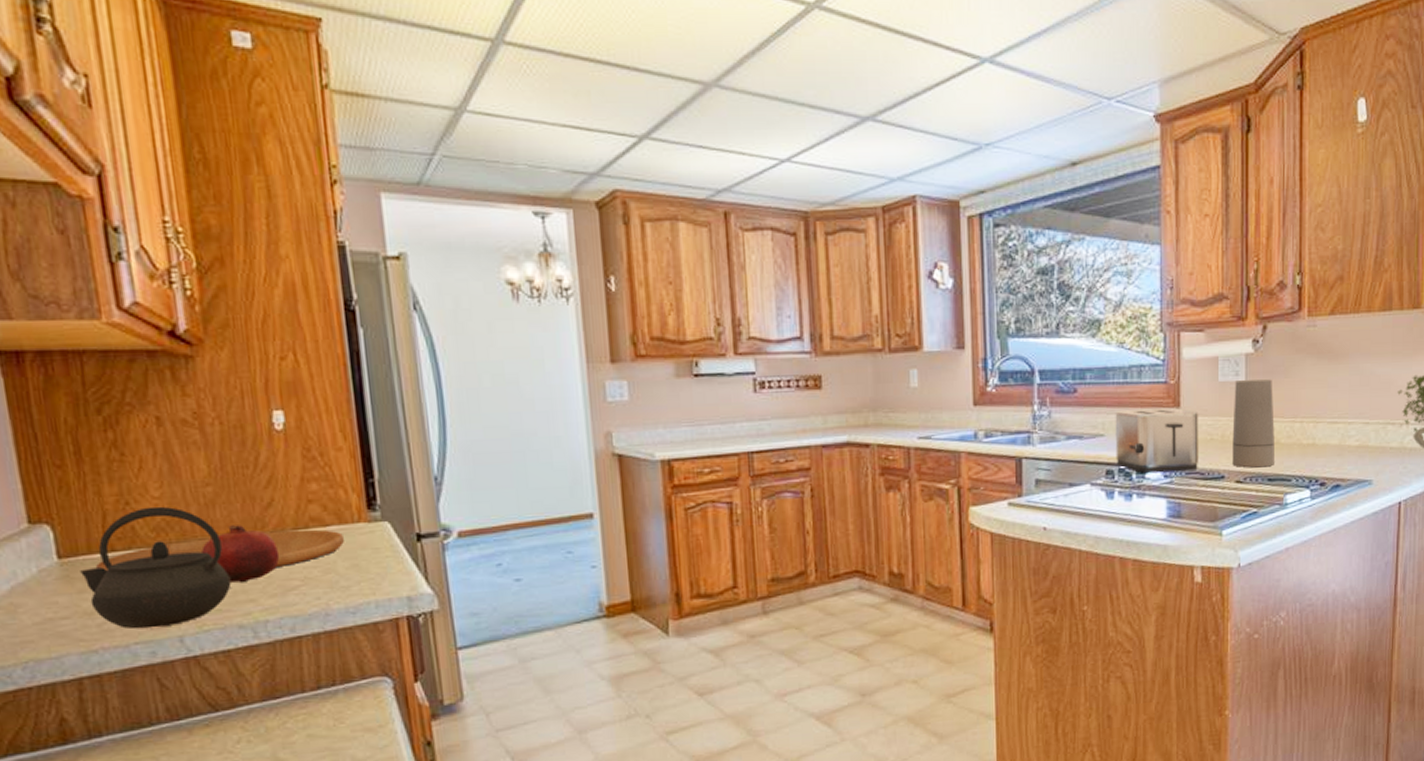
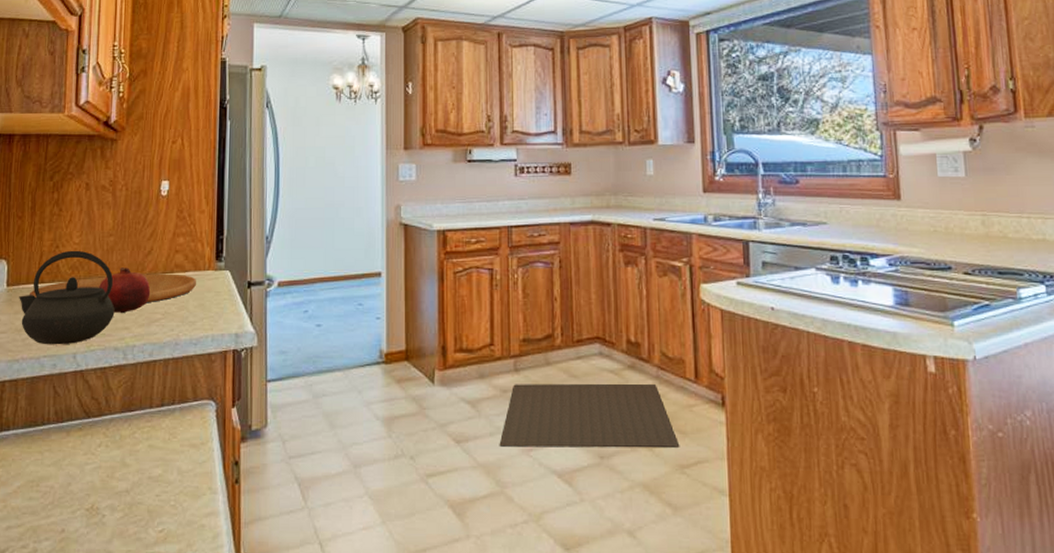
doormat: none [748,616,946,695] -> present [499,384,680,448]
toaster: present [1115,408,1199,474] -> none [836,199,924,261]
canister: present [1232,379,1275,468] -> none [954,176,1004,261]

